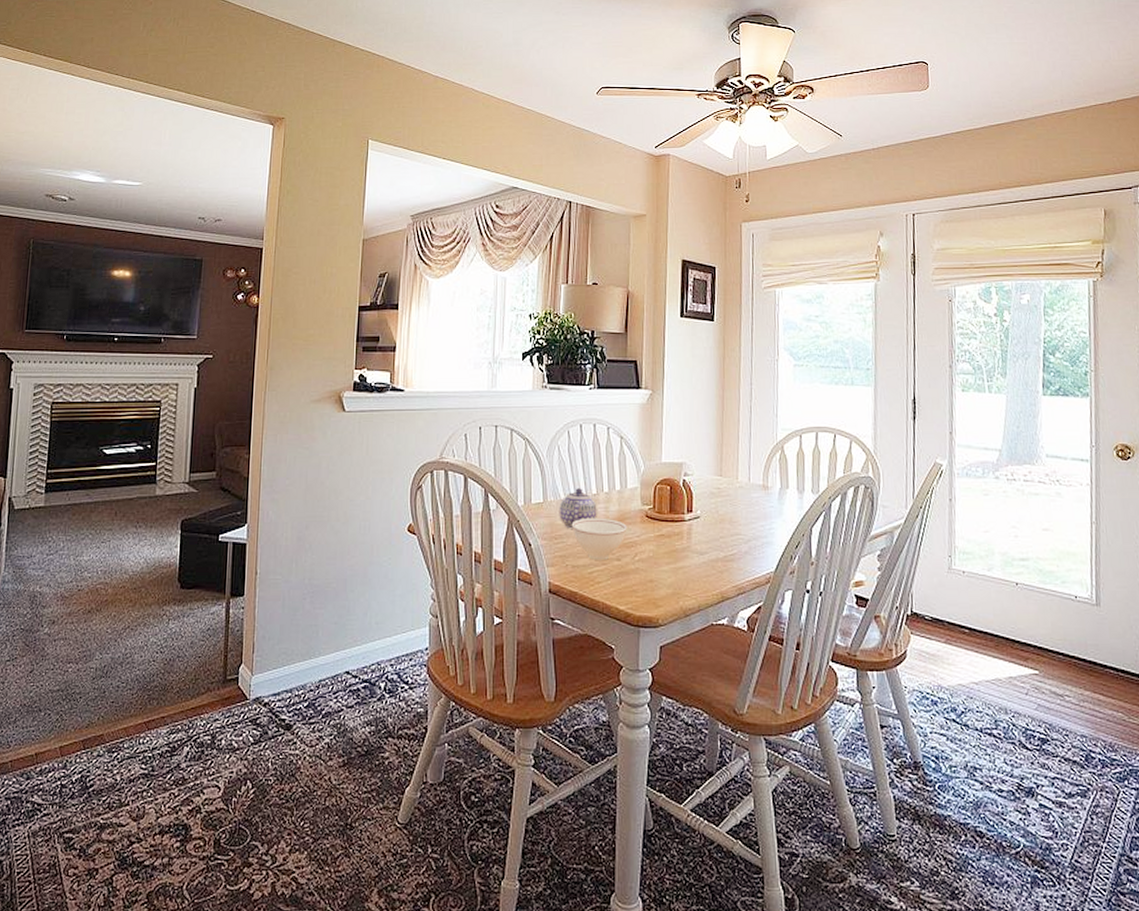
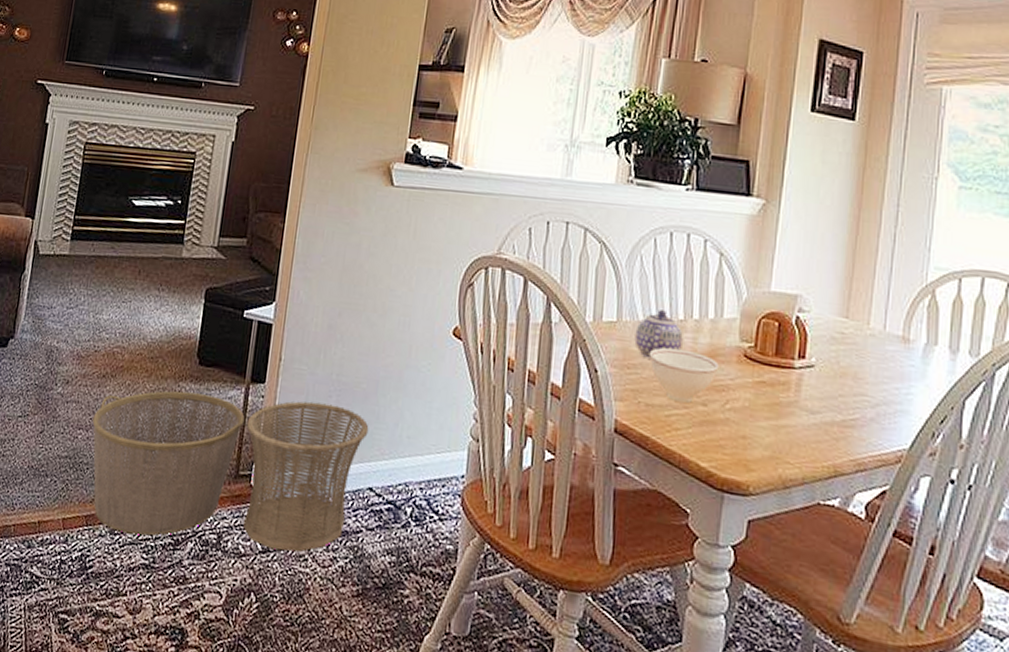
basket: none [82,614,228,749] -> present [92,390,245,536]
basket: none [230,606,341,740] -> present [243,401,369,553]

